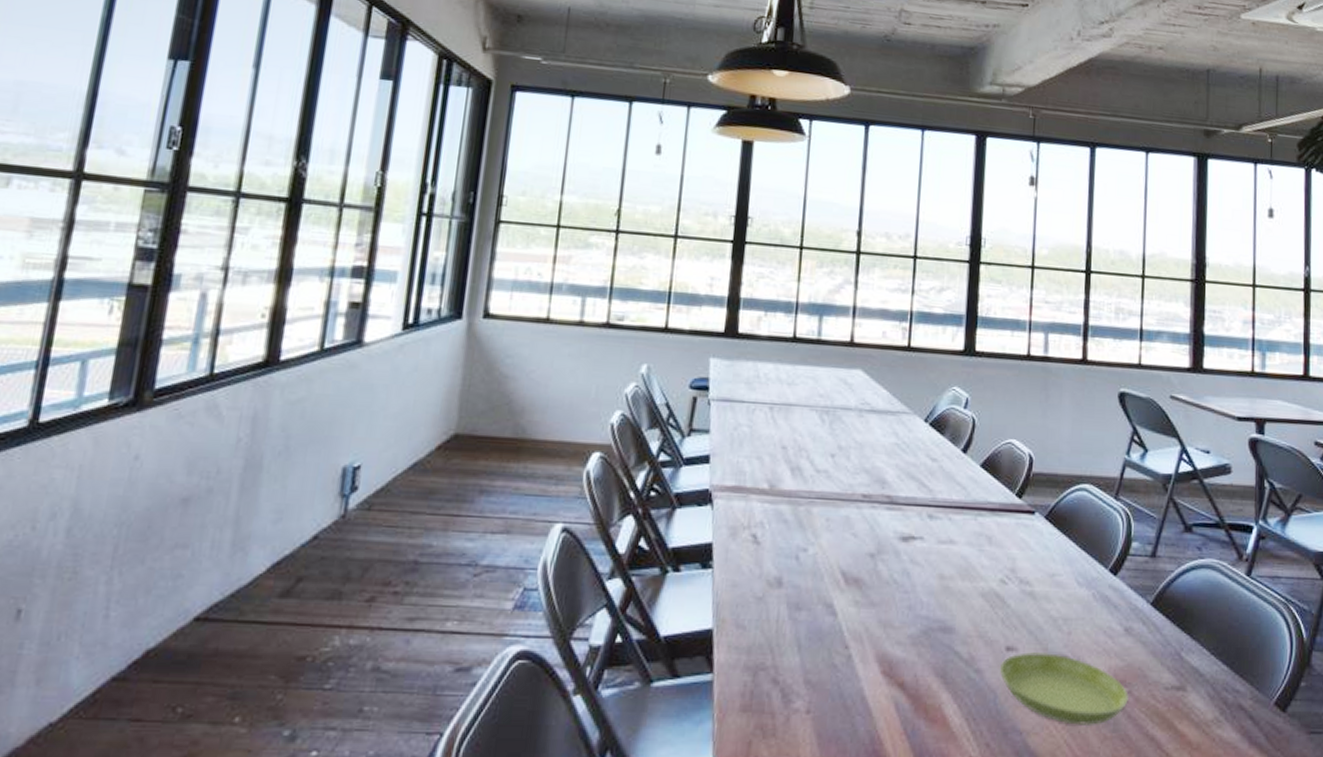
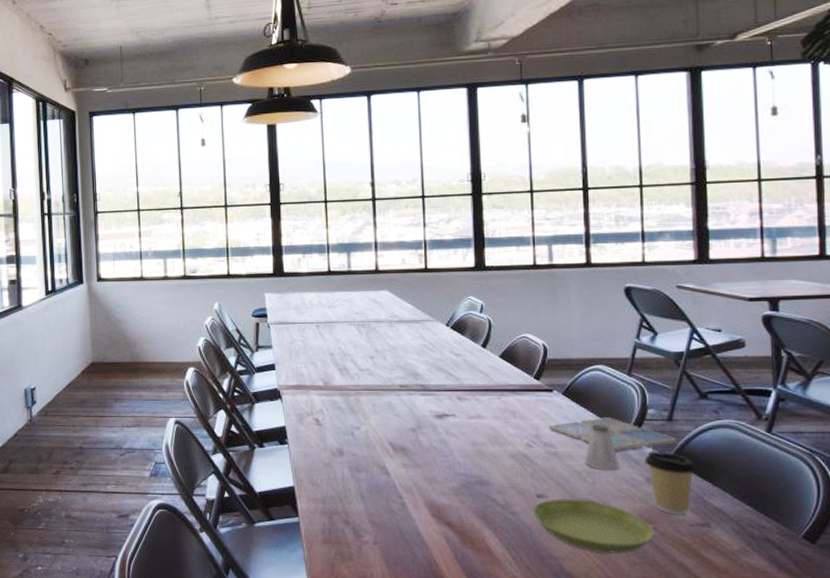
drink coaster: none [1027,549,1159,594] -> present [549,417,677,452]
saltshaker: none [1062,558,1099,617] -> present [585,425,620,471]
coffee cup: none [1124,594,1177,675] -> present [644,451,697,515]

